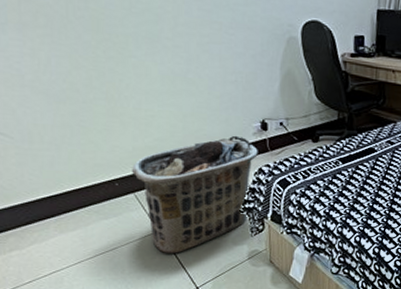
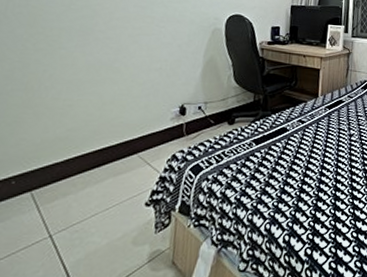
clothes hamper: present [132,135,258,253] -> none [34,121,174,264]

